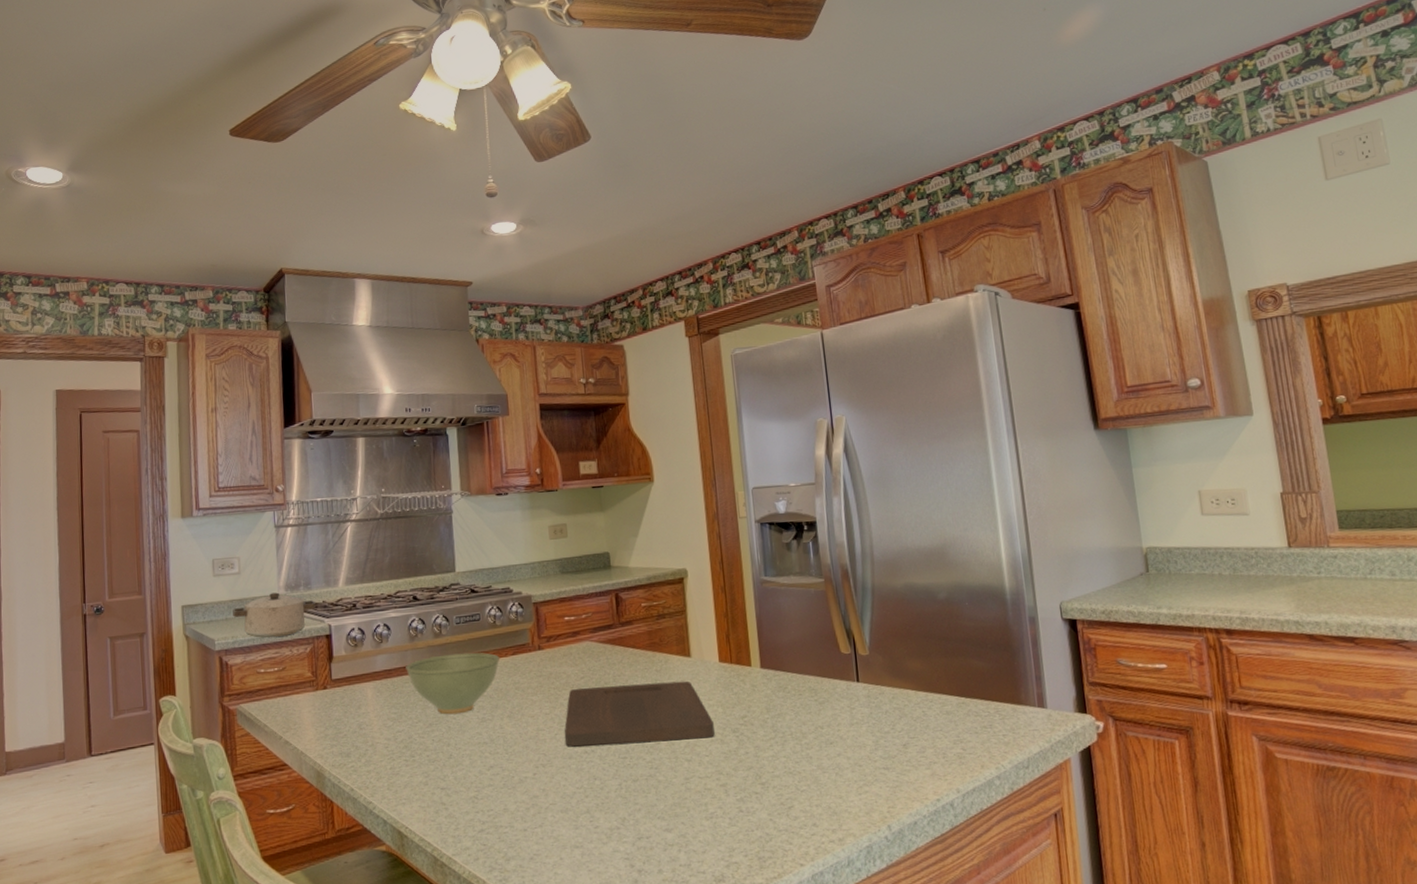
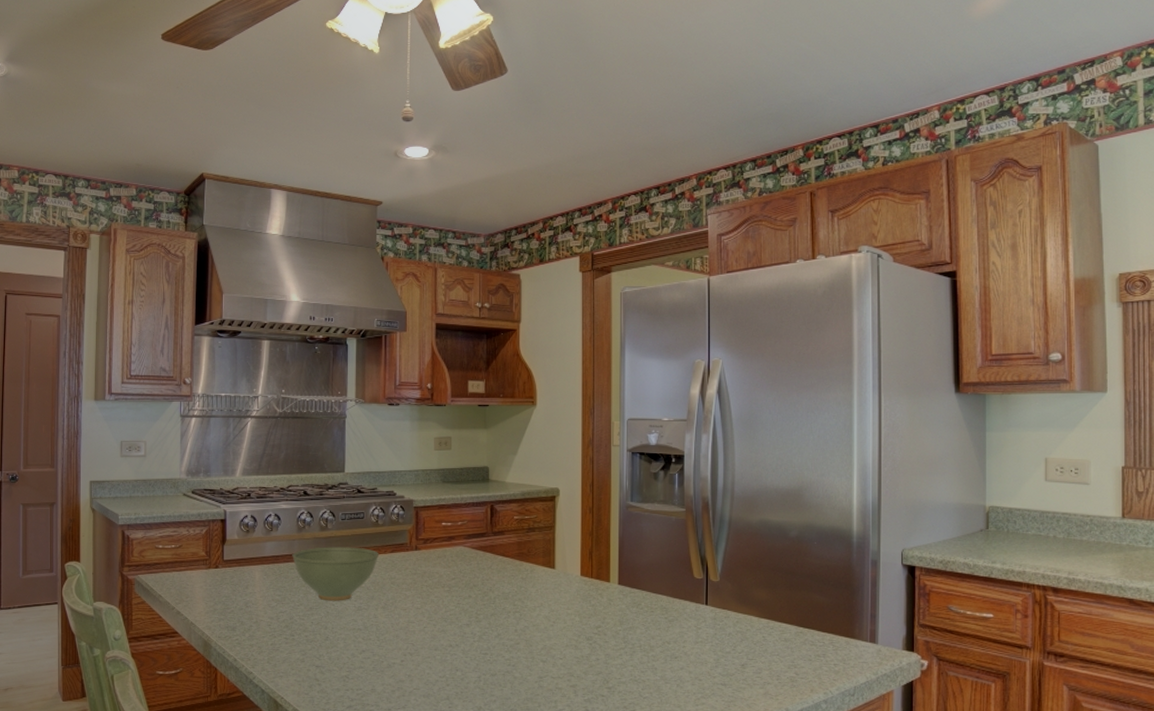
cooking pot: present [232,592,316,638] -> none [137,476,213,518]
cutting board: present [564,681,715,747] -> none [432,587,570,643]

